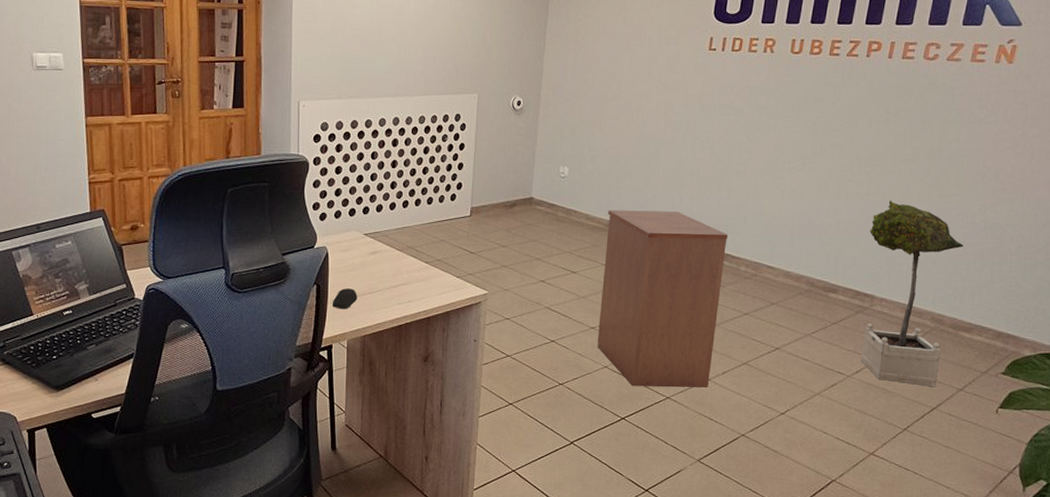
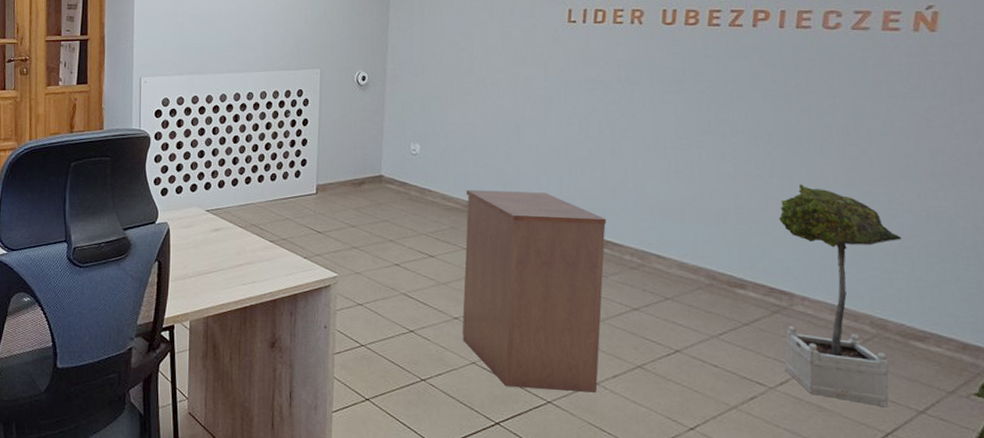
computer mouse: present [332,288,358,309] -> none [173,266,200,288]

